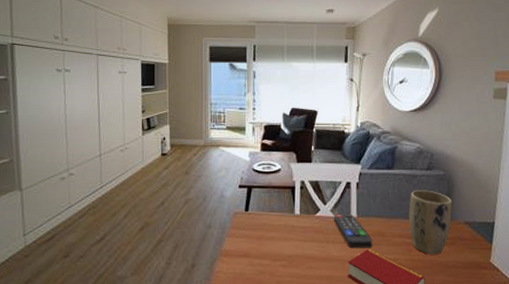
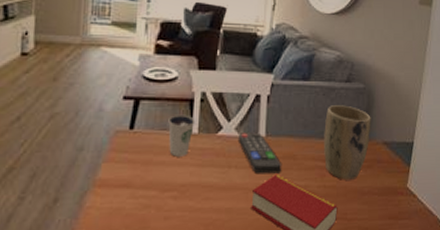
dixie cup: none [275,199,297,233] -> present [168,114,195,157]

